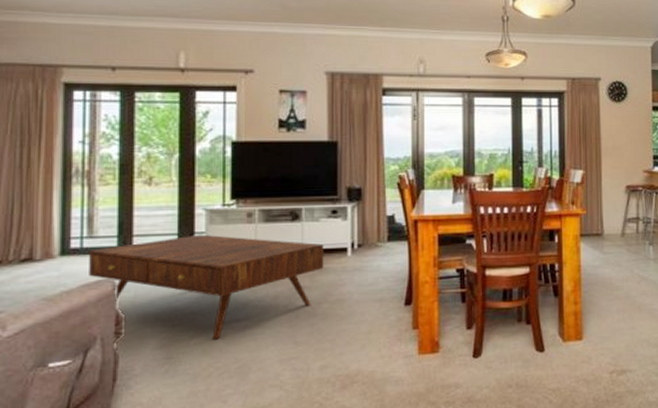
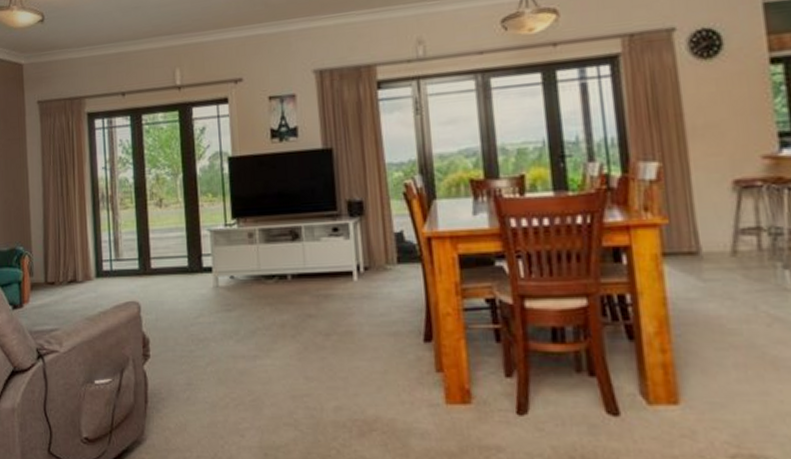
coffee table: present [89,234,324,340] -> none [117,256,329,369]

